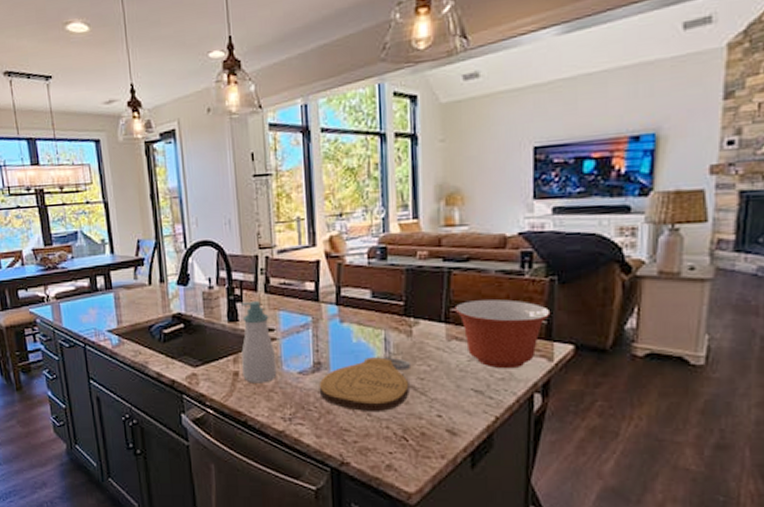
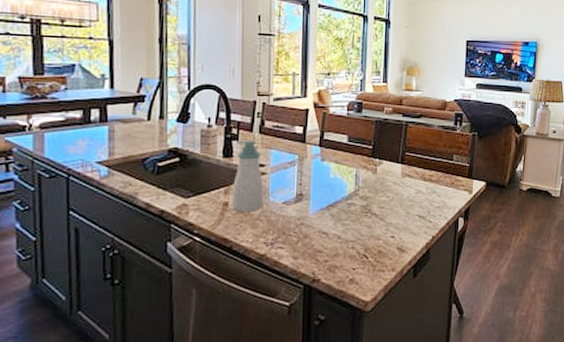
cutting board: present [319,357,412,413] -> none [299,190,375,236]
mixing bowl: present [454,299,551,369] -> none [409,147,472,200]

